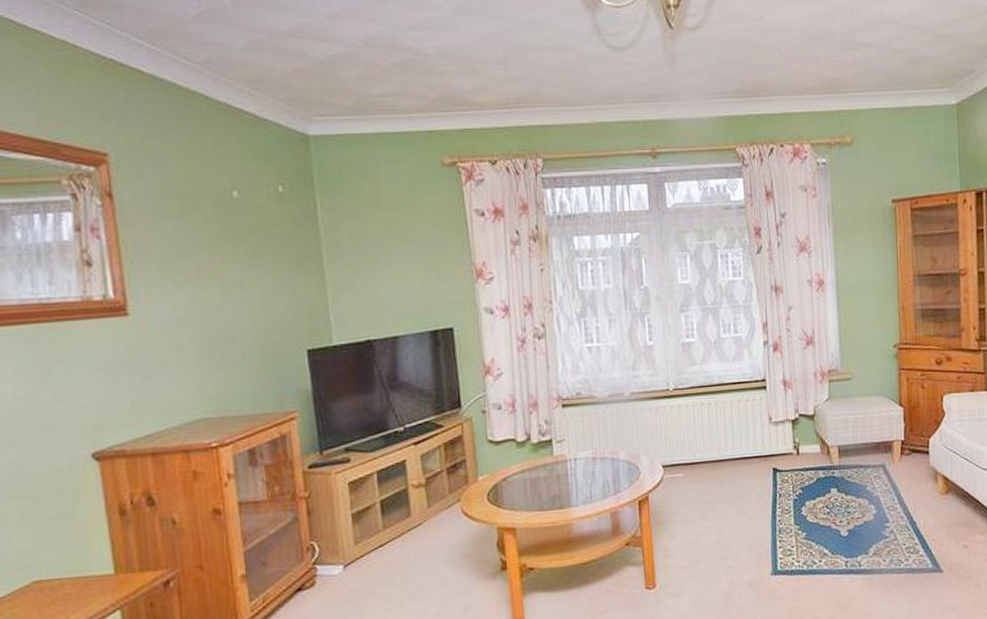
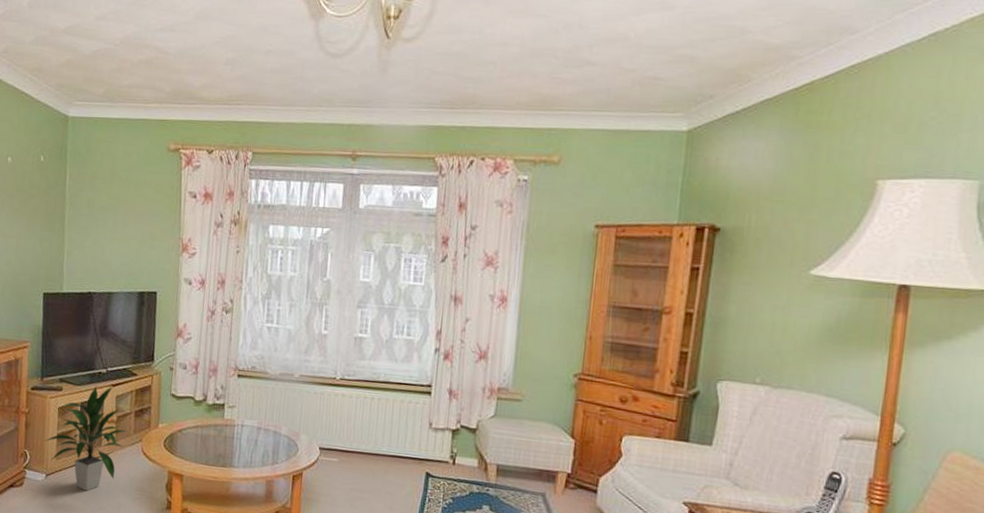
indoor plant: none [335,443,440,573] -> present [44,385,127,491]

